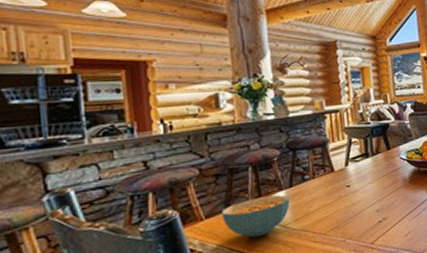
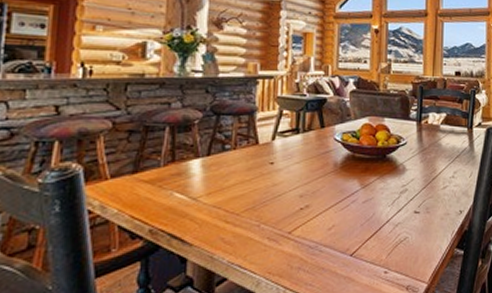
cereal bowl: present [221,195,291,238] -> none [128,163,206,207]

